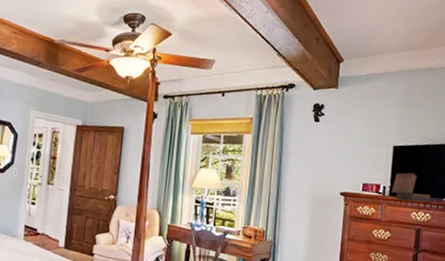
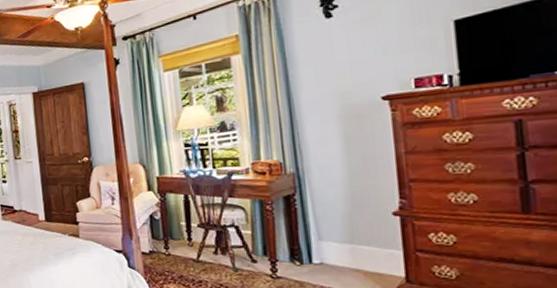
jewelry box: present [391,172,433,203] -> none [462,48,536,89]

